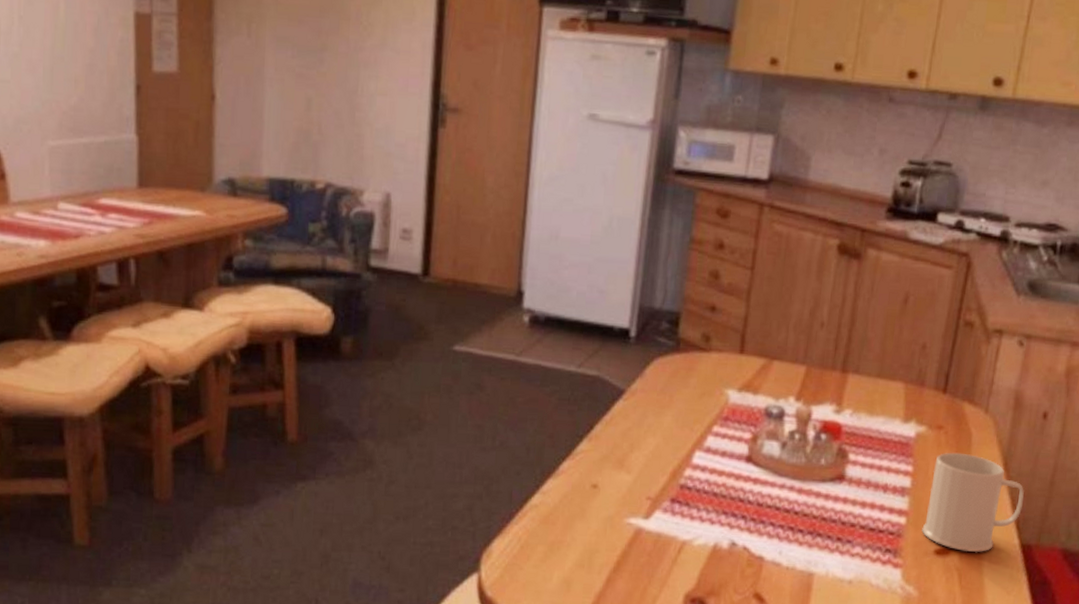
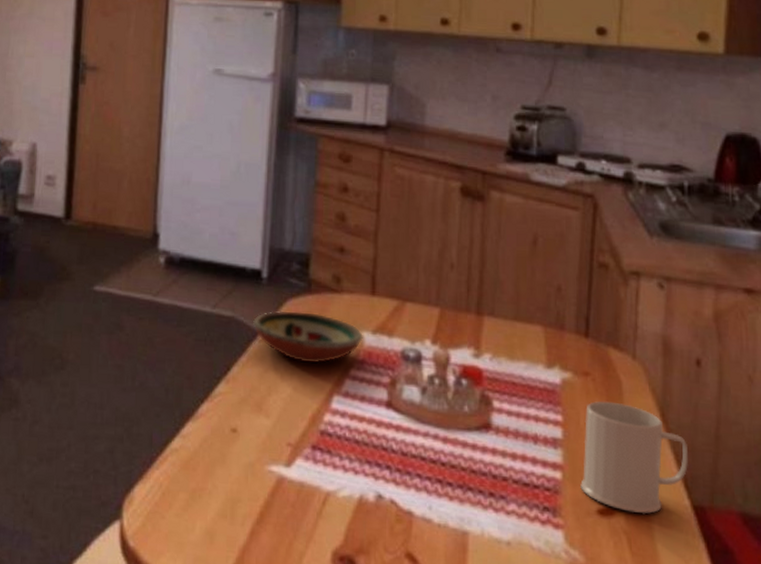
decorative bowl: none [619,369,730,421] -> present [253,310,364,364]

